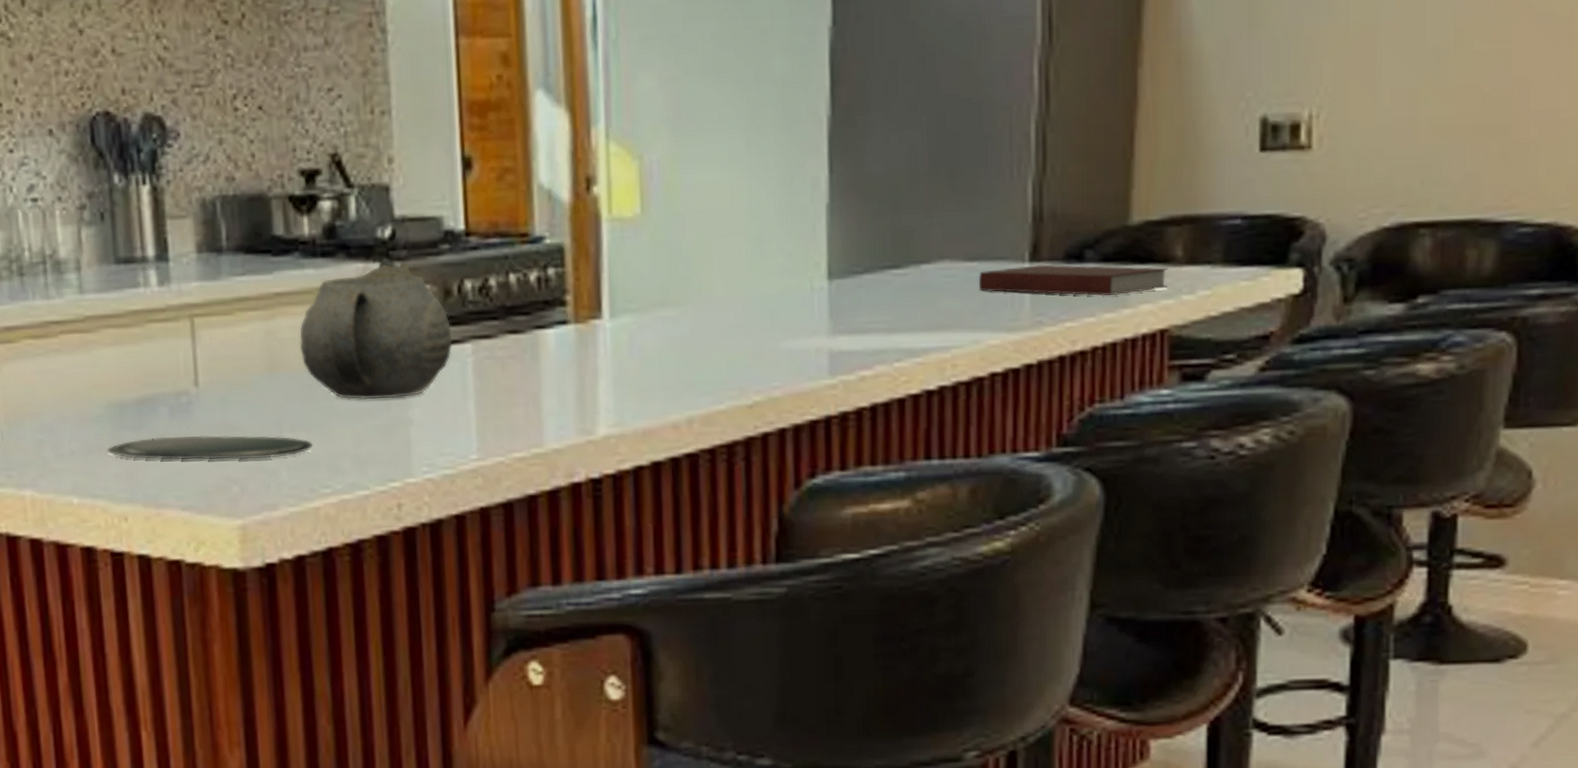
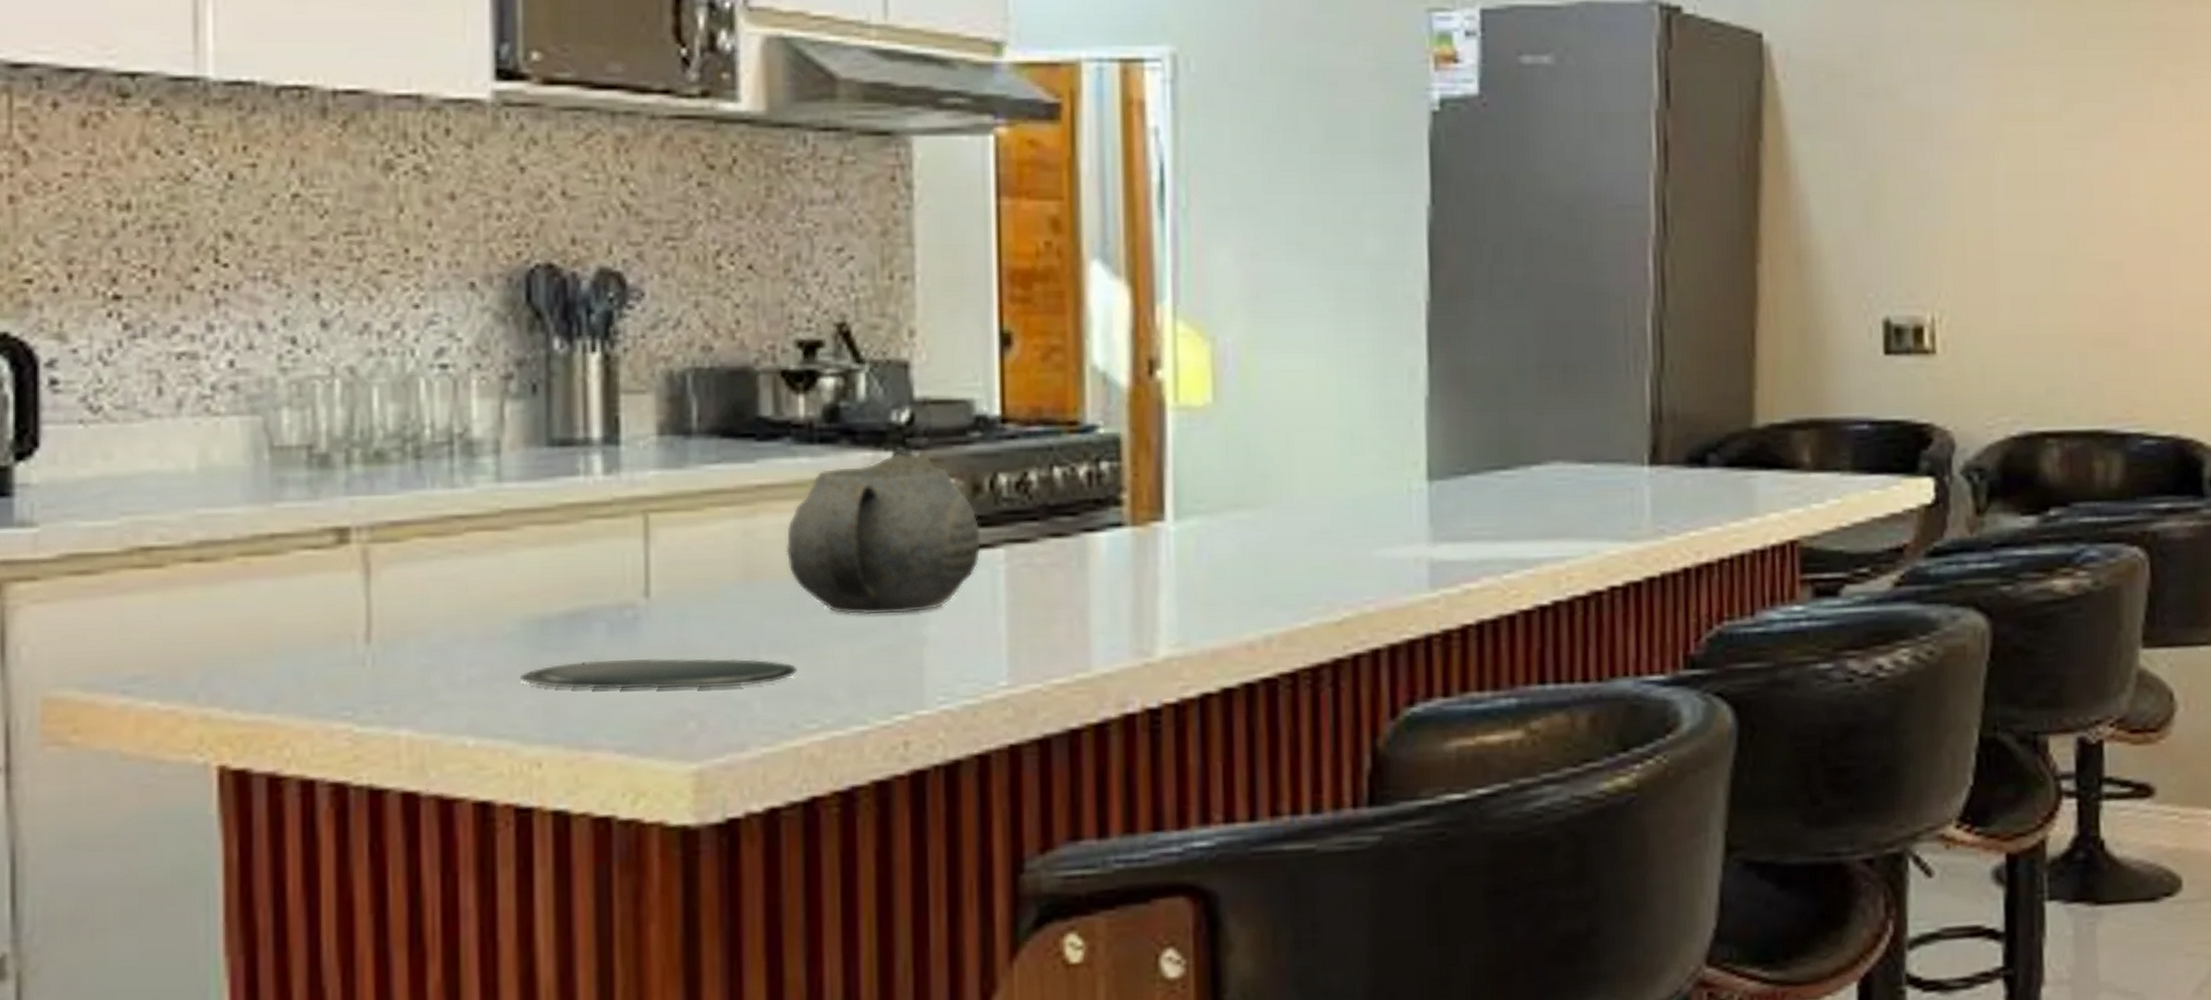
notebook: present [979,264,1169,296] -> none [1595,468,1796,504]

